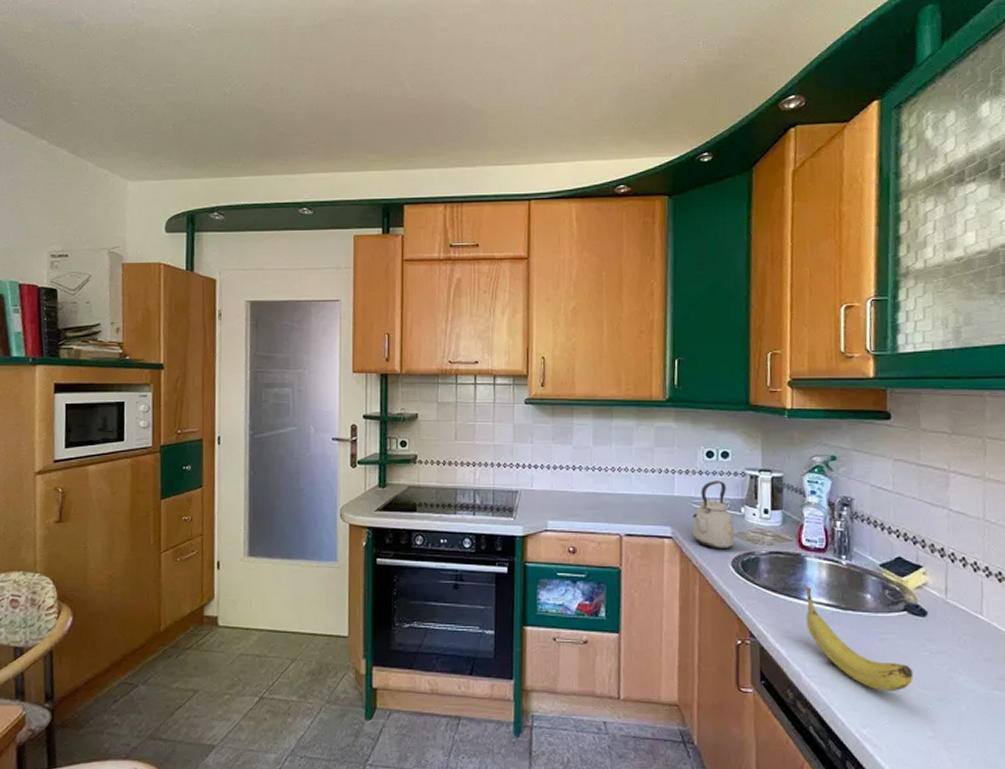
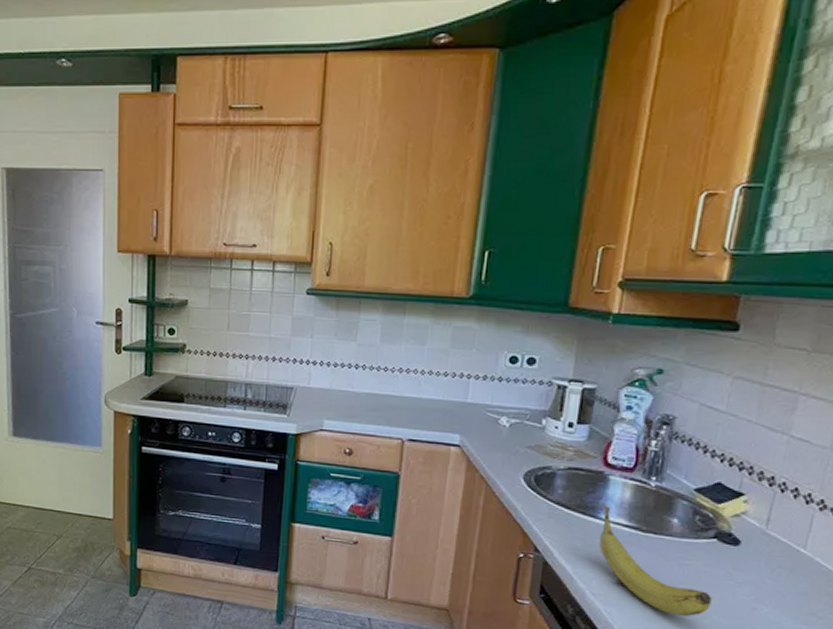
kettle: present [692,481,735,550] -> none [483,388,531,462]

